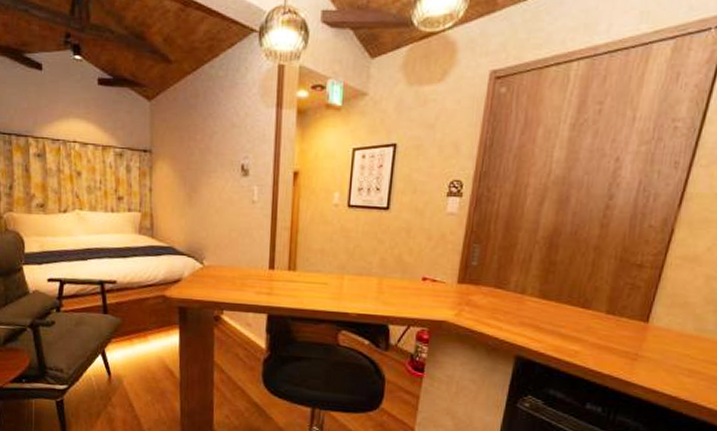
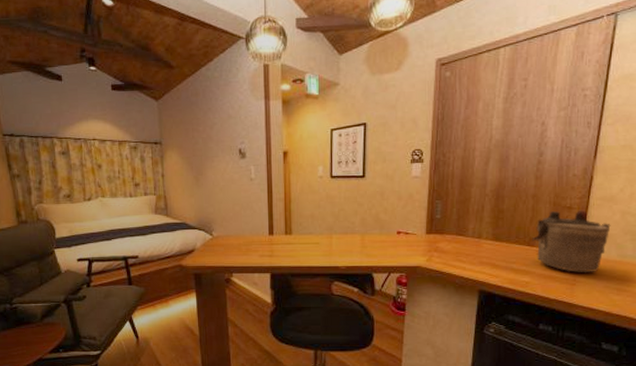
teapot: none [588,268,690,347] -> present [532,210,611,273]

